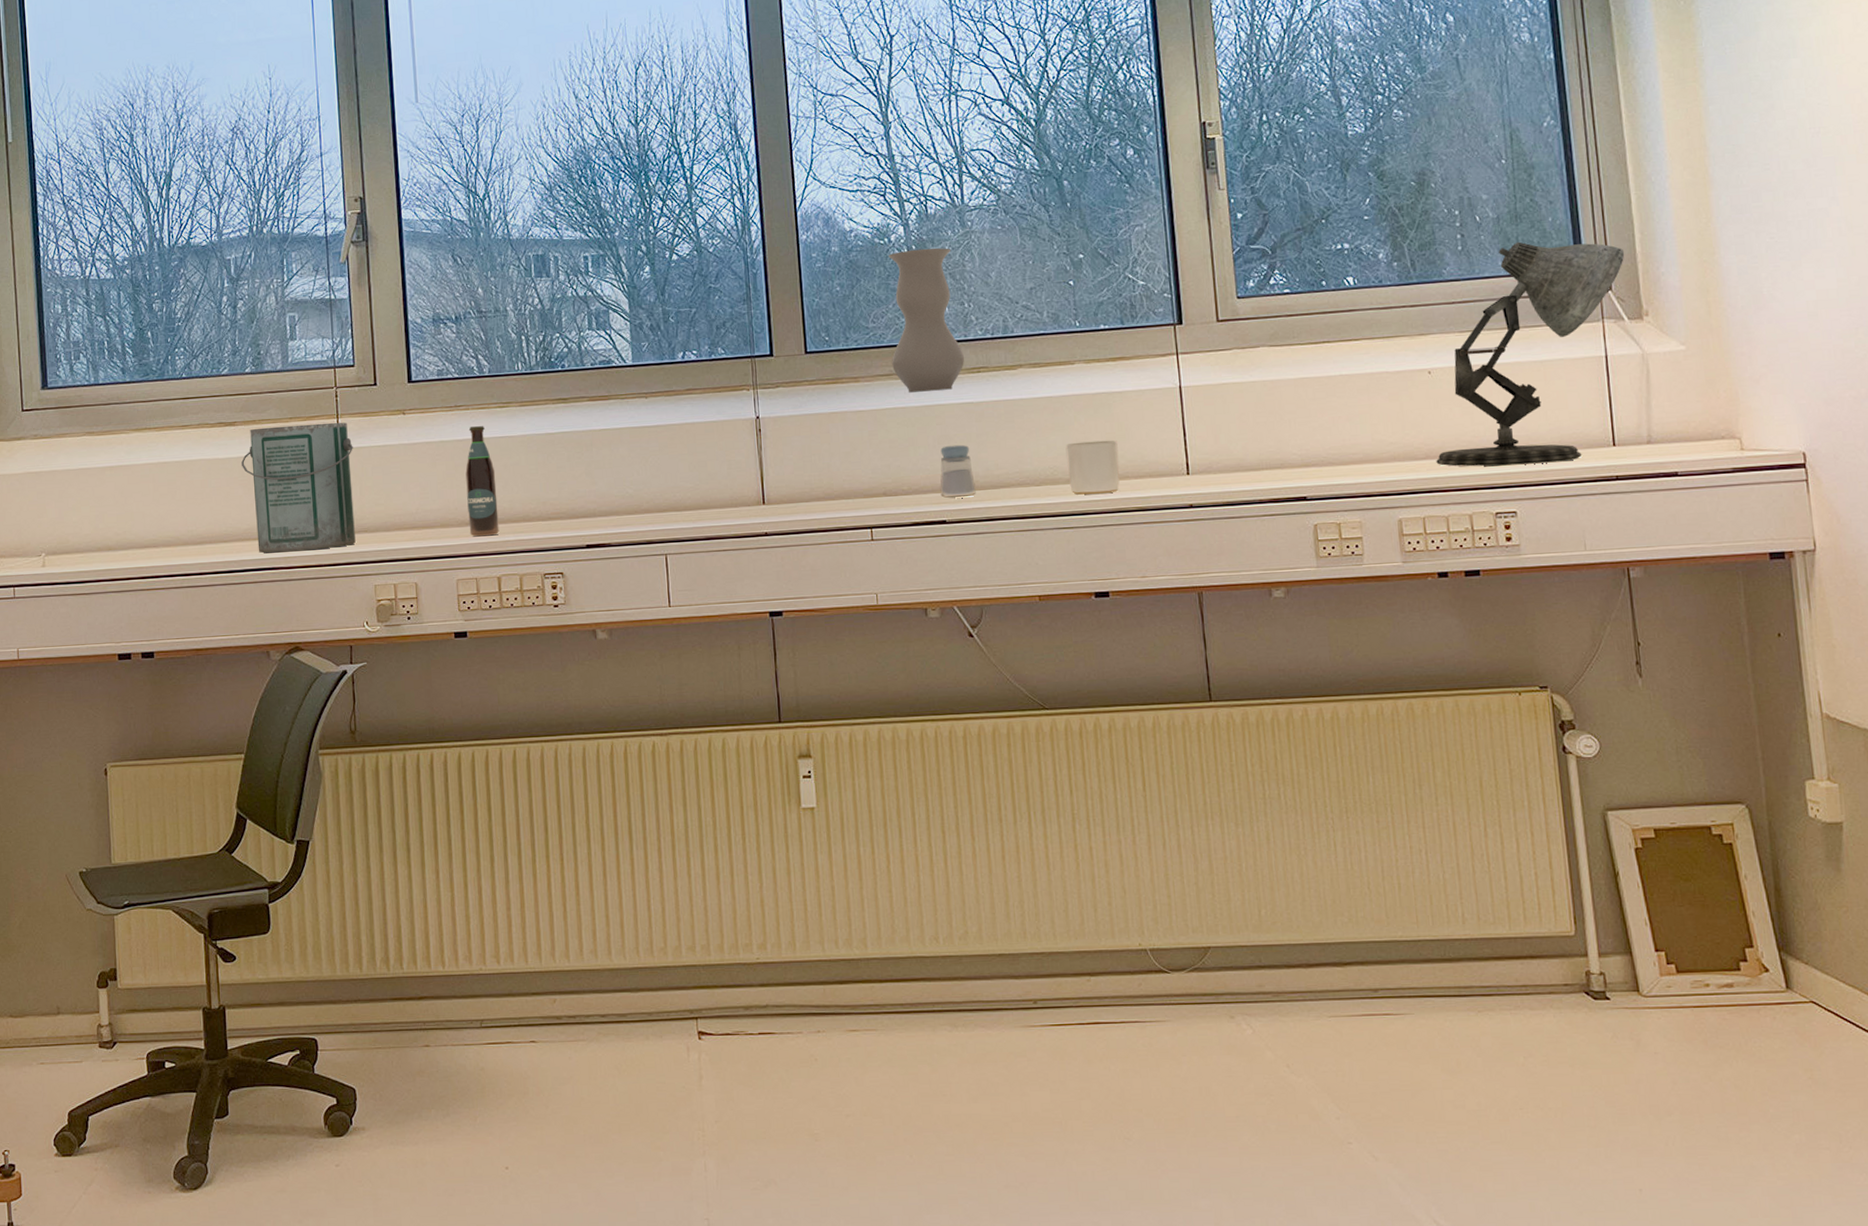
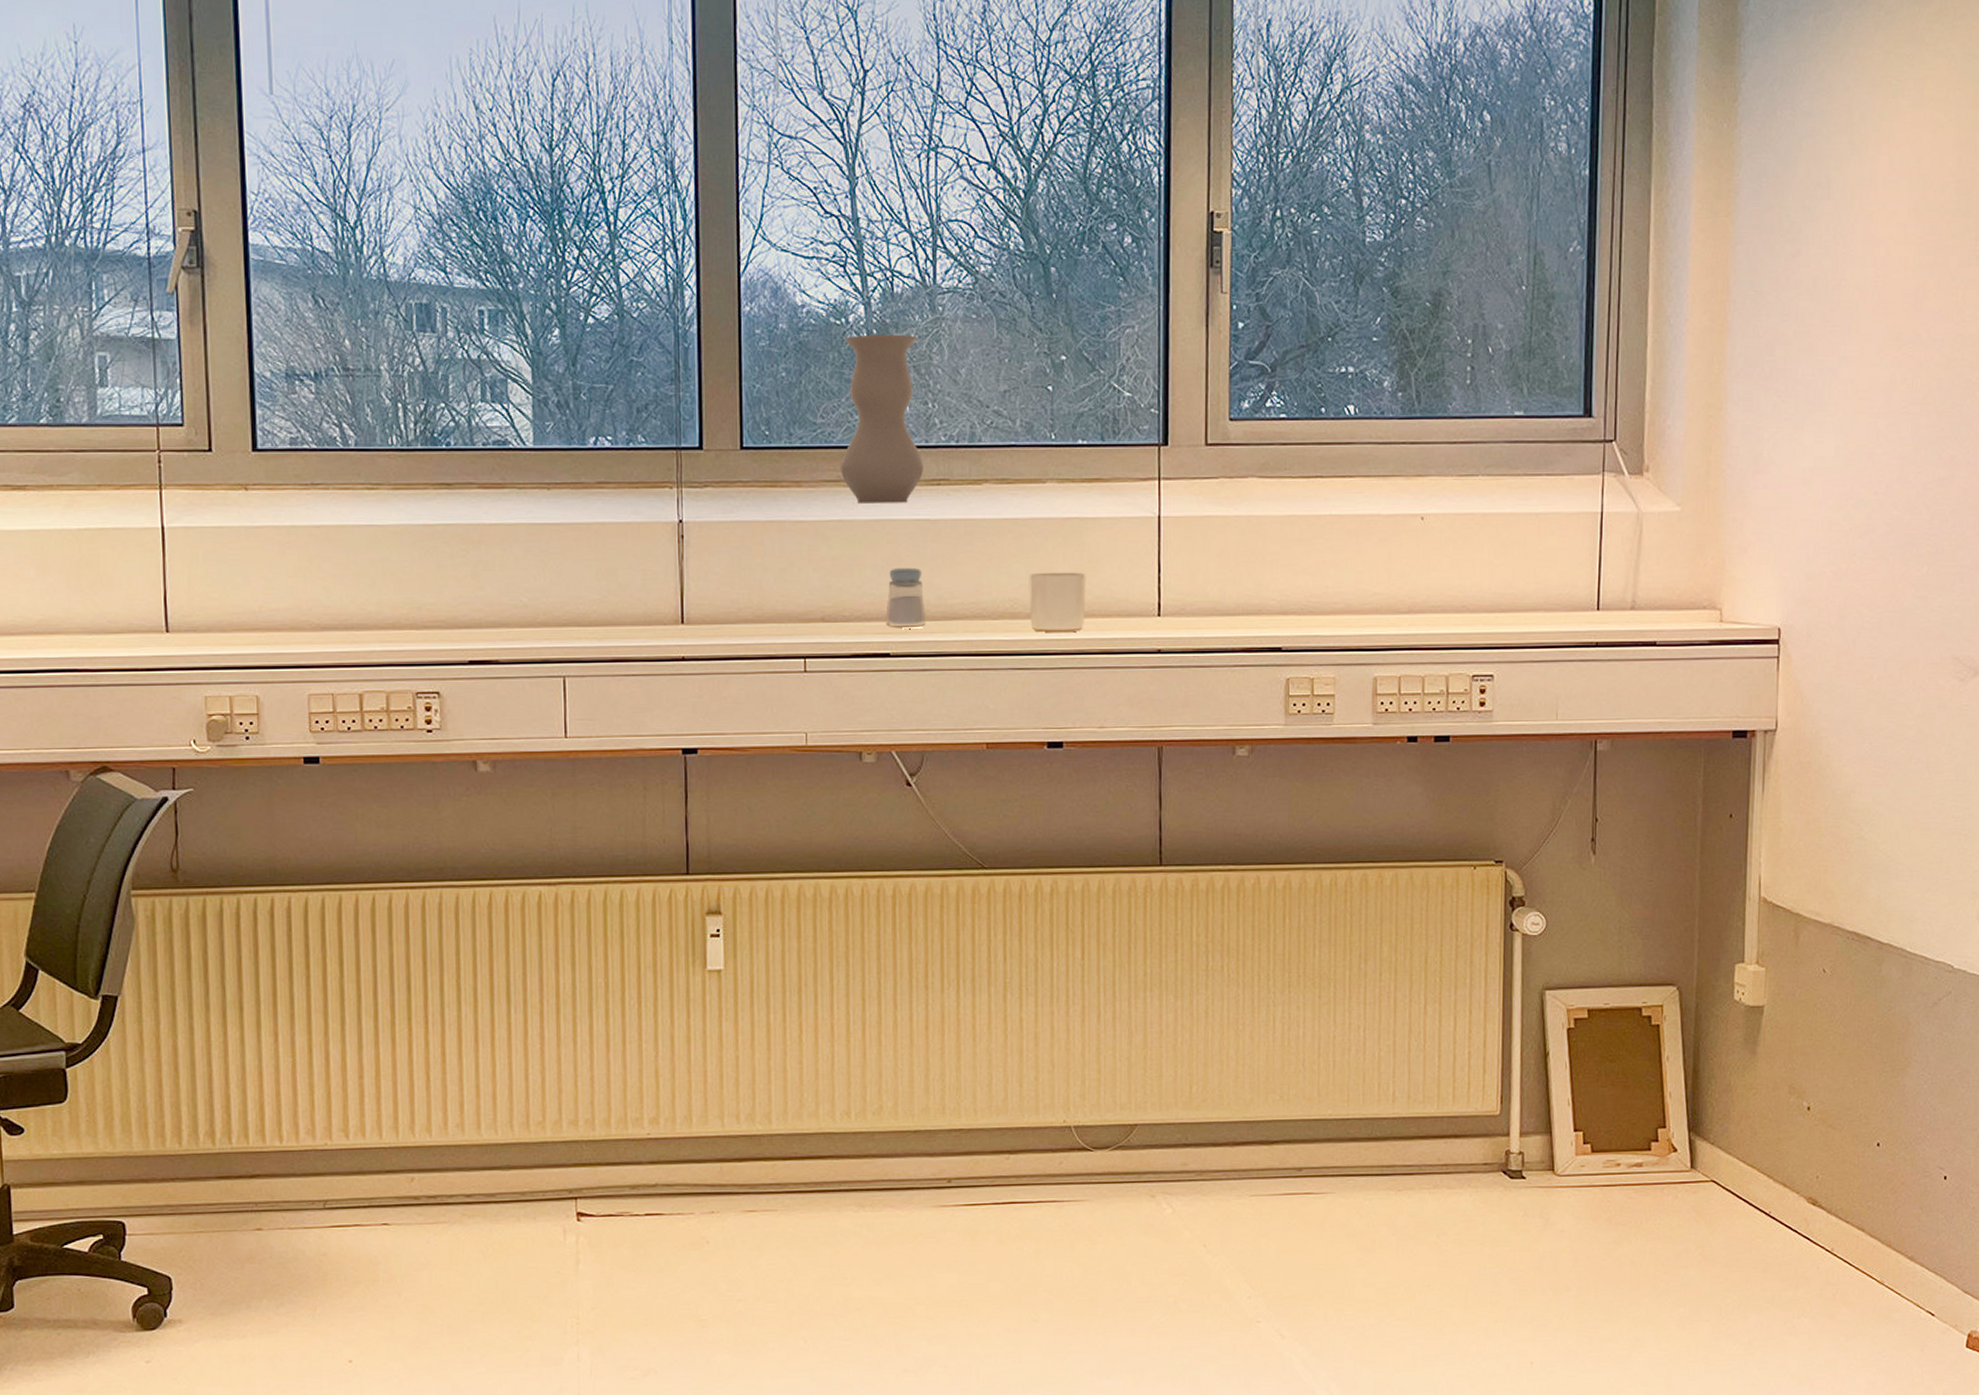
paint can: present [241,422,356,553] -> none [33,494,182,651]
bottle: present [465,426,499,537] -> none [322,510,363,644]
desk lamp: present [1436,241,1625,467] -> none [1419,379,1634,625]

